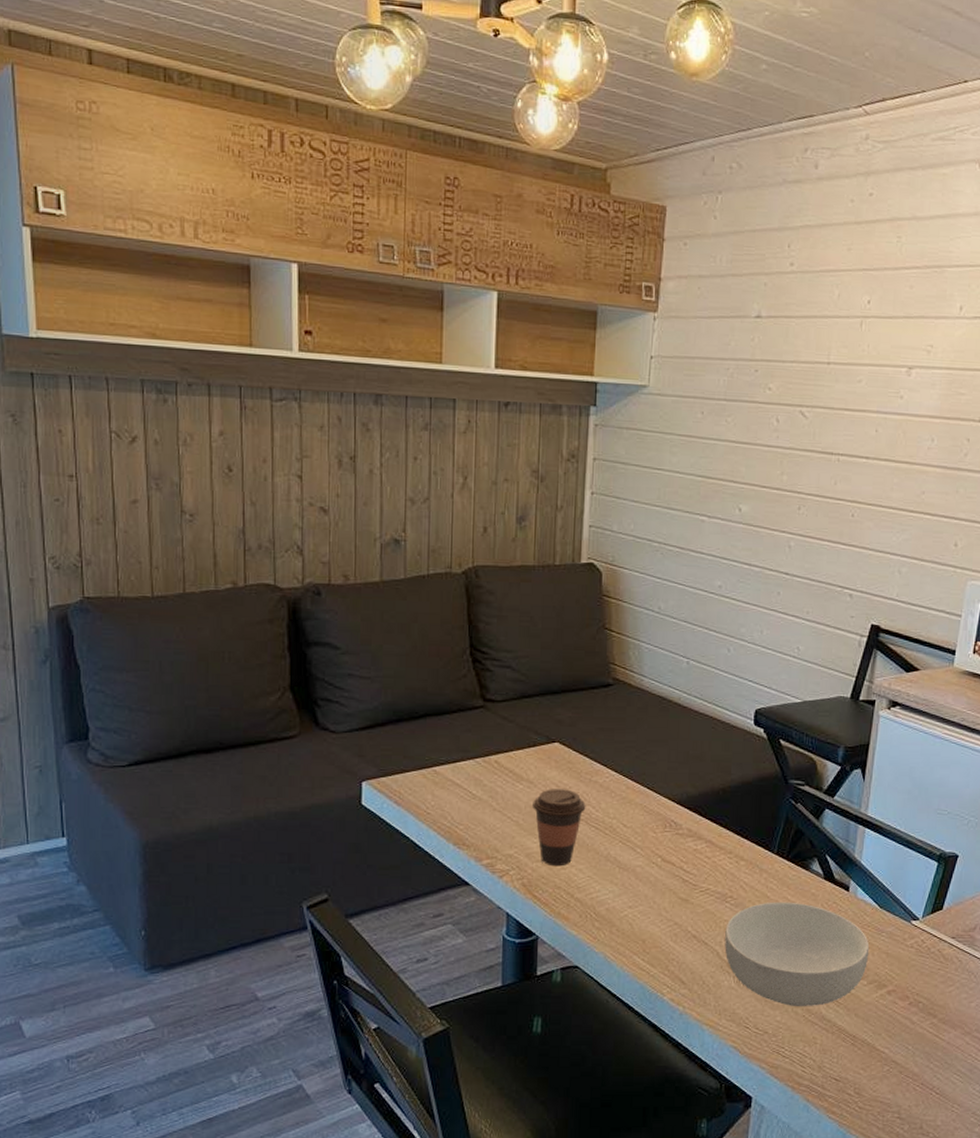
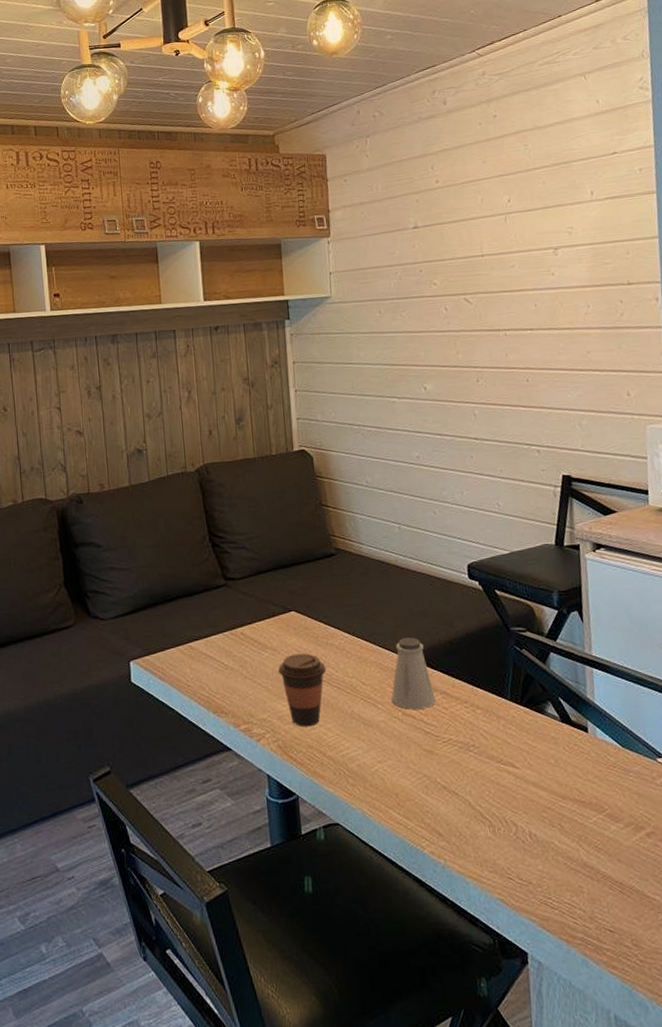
saltshaker: none [652,781,699,857] -> present [391,637,436,710]
cereal bowl: present [725,901,870,1007] -> none [473,747,621,855]

